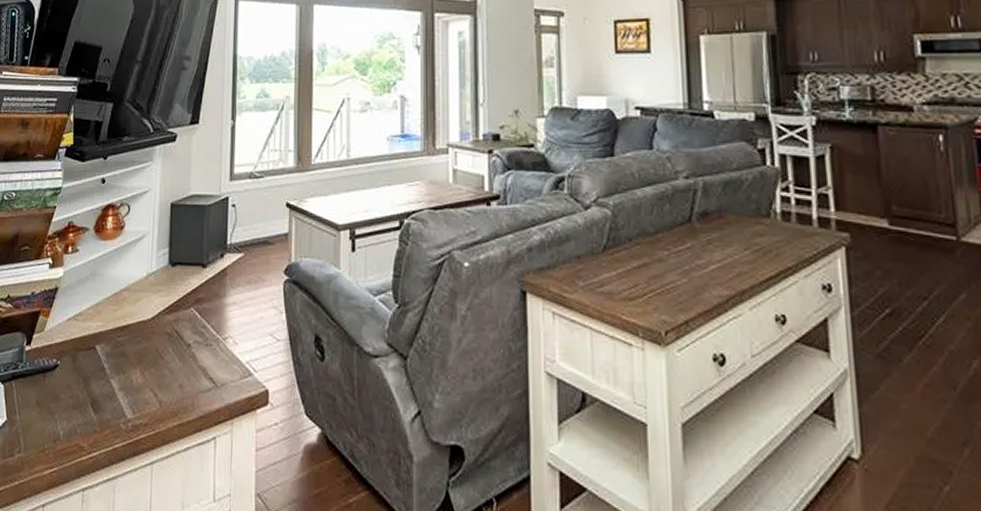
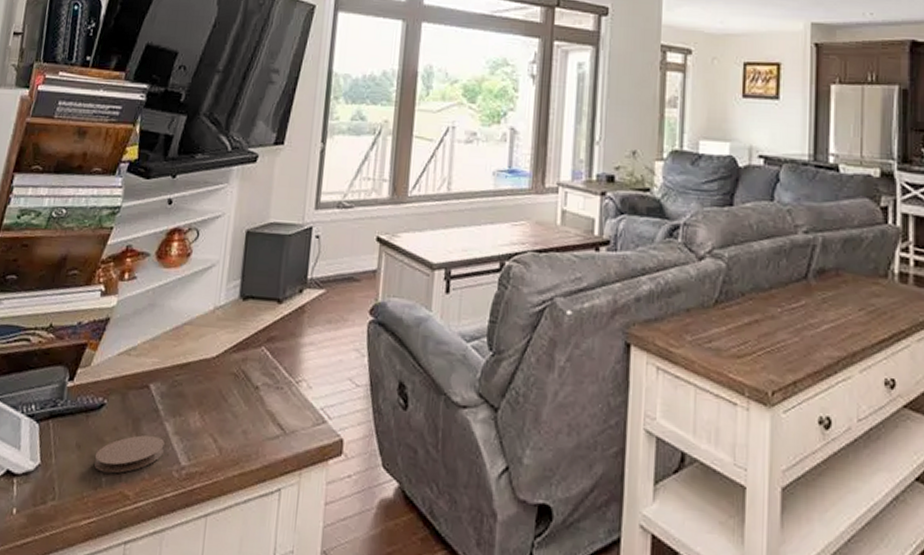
coaster: none [52,391,112,428] -> present [94,435,165,474]

